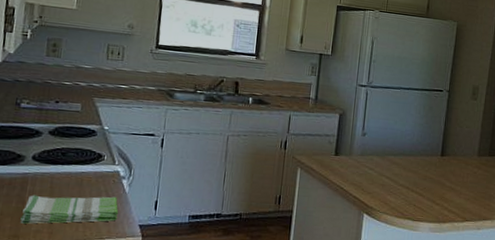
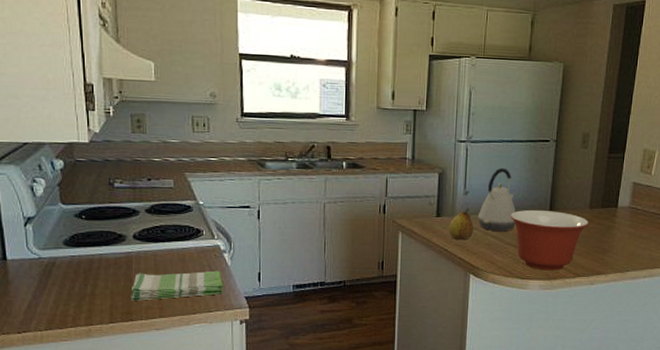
fruit: none [345,149,370,179] -> present [448,209,474,240]
kettle: none [374,112,410,174] -> present [477,167,516,232]
mixing bowl: none [404,153,477,214] -> present [510,209,589,271]

